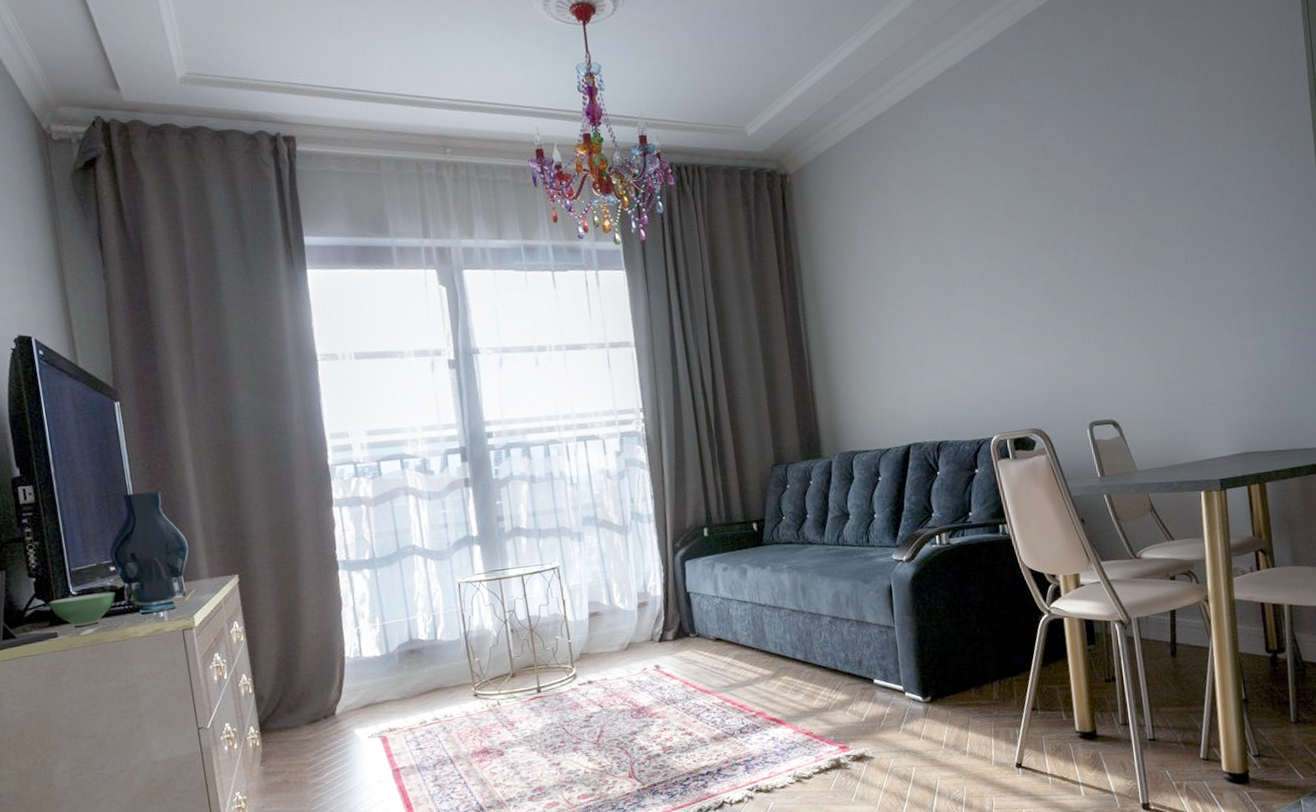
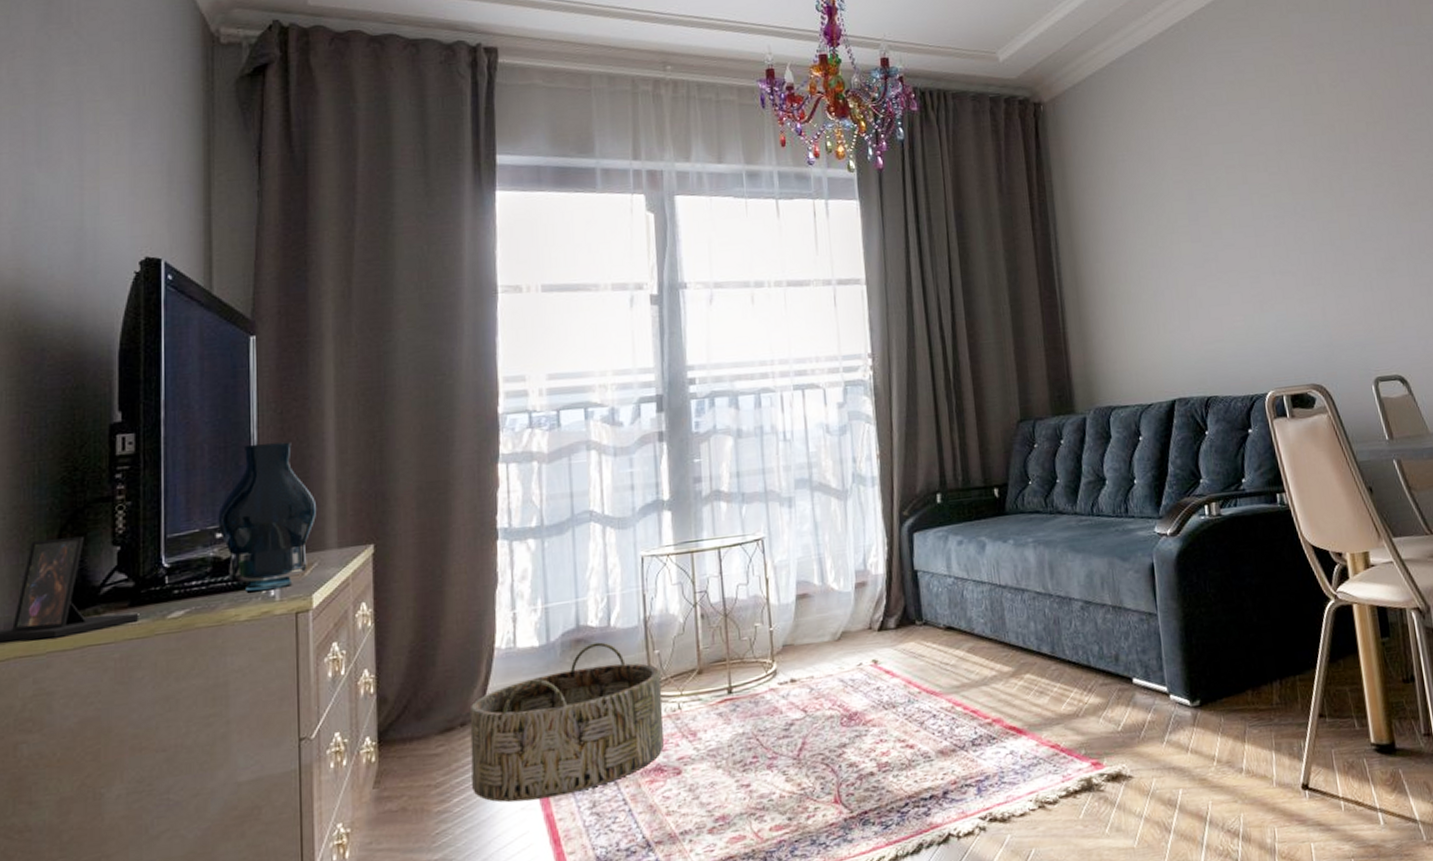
bowl: present [49,591,116,628] -> none [132,563,219,609]
basket: none [330,652,488,777] -> present [469,642,664,803]

